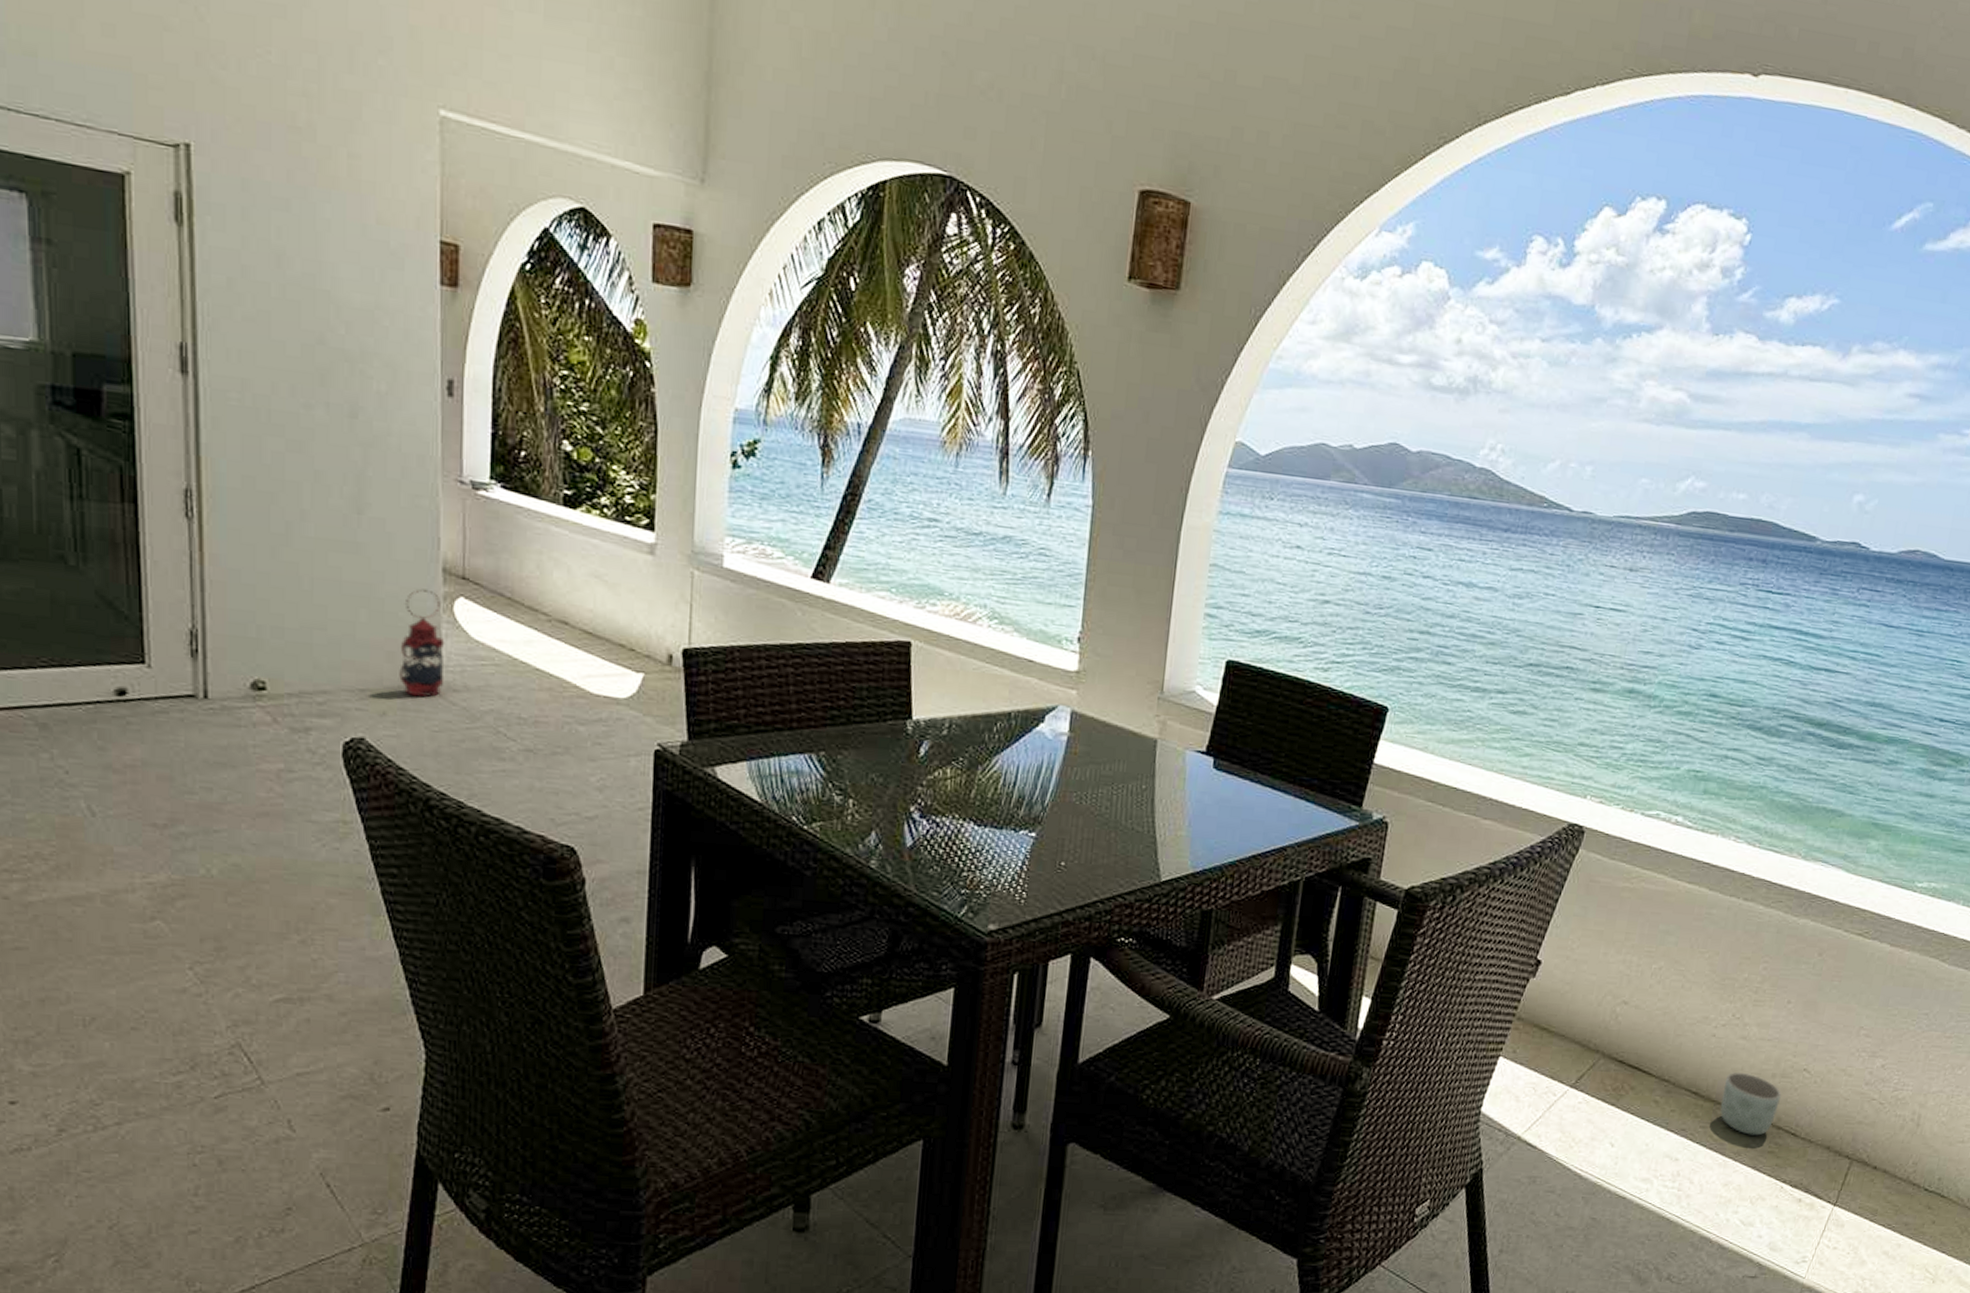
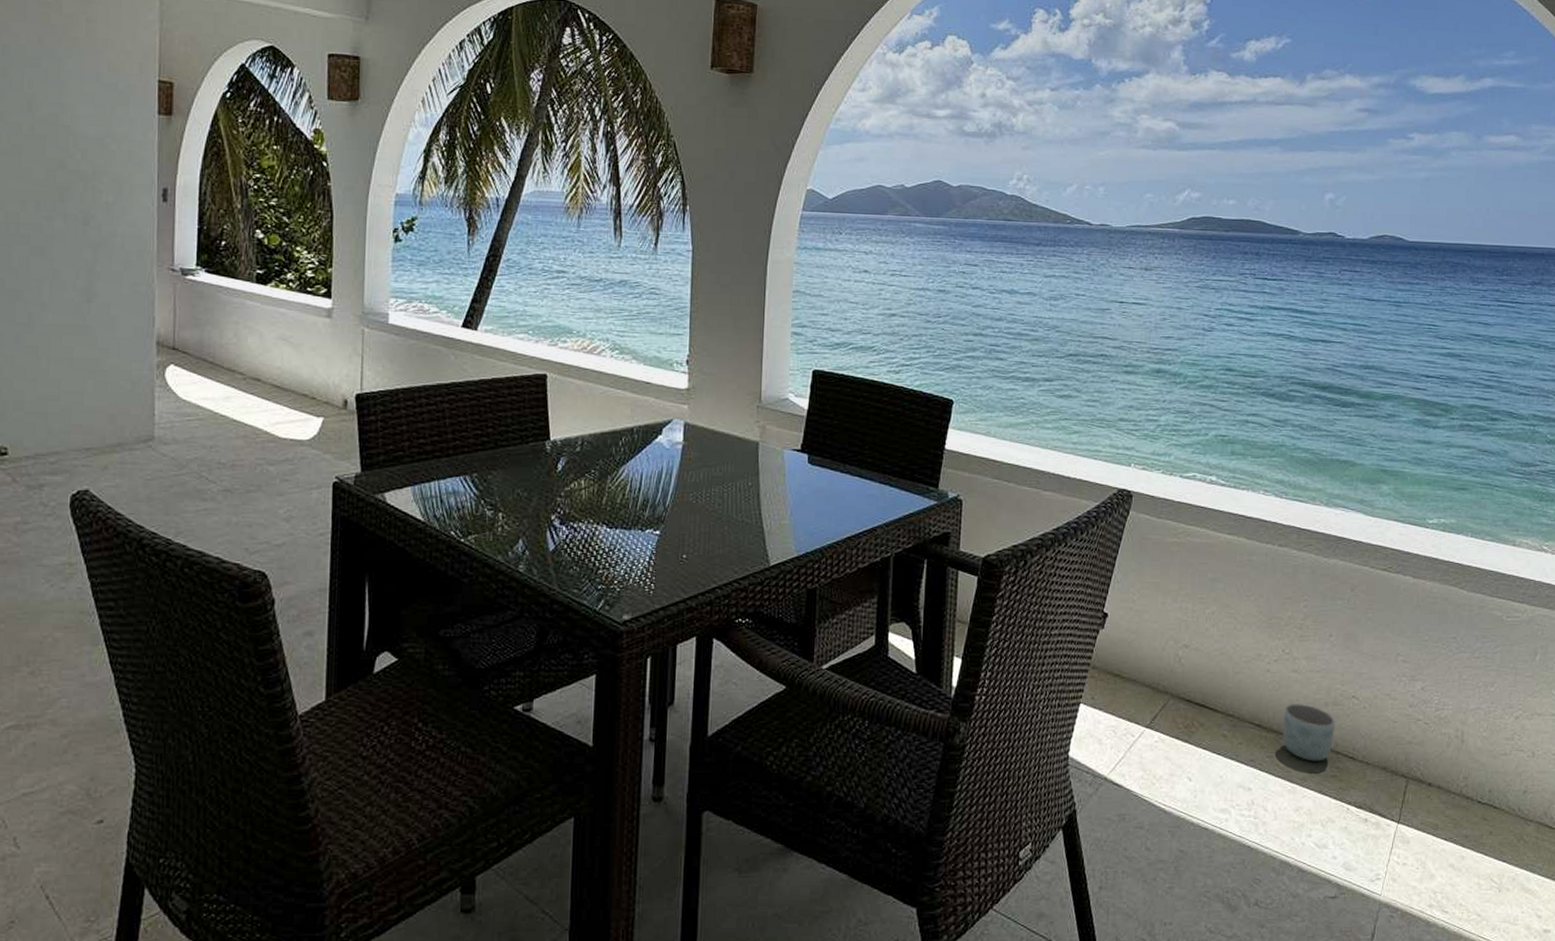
lantern: present [399,588,445,698] -> none [119,360,158,452]

